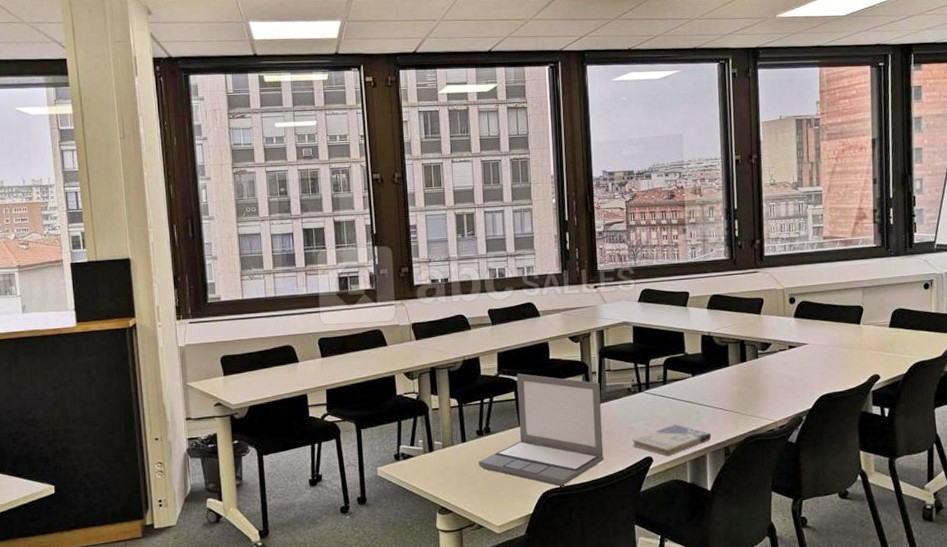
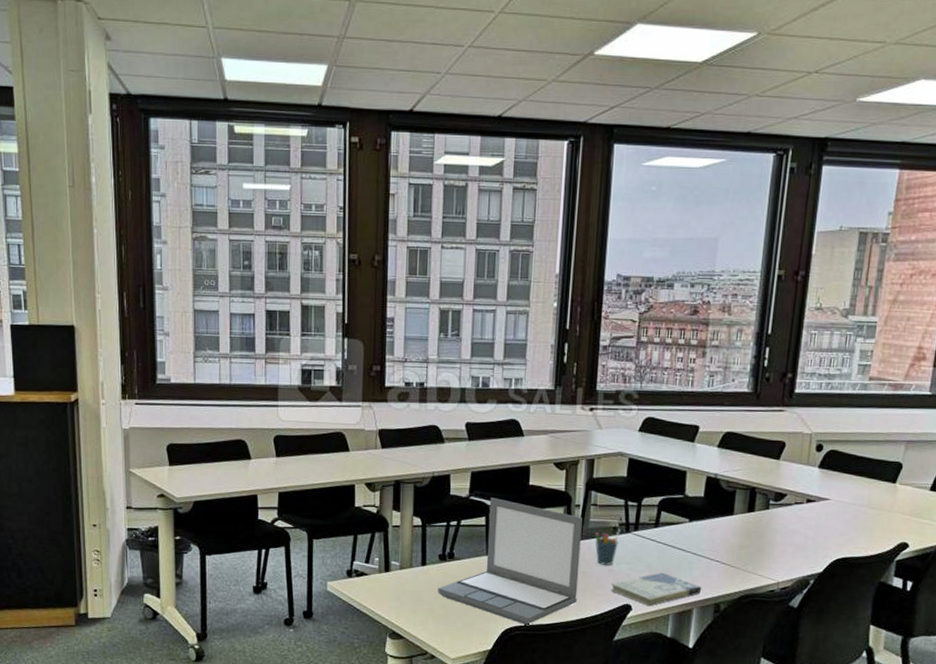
pen holder: none [612,390,634,424] -> present [595,529,621,566]

